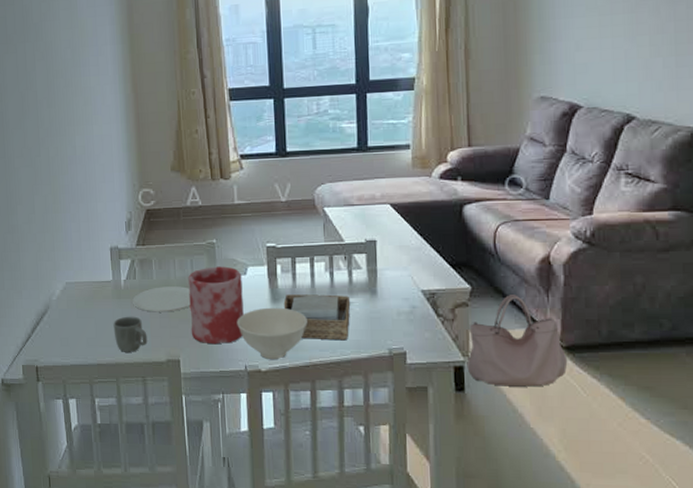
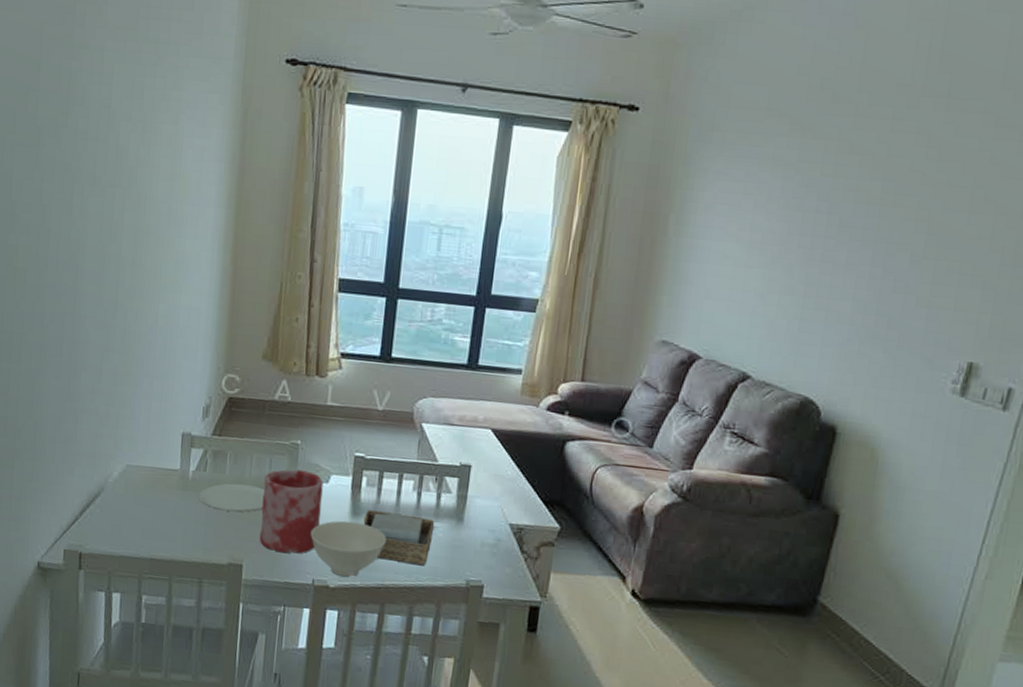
mug: present [113,316,148,352] -> none [173,510,210,550]
handbag: present [467,295,568,387] -> none [542,540,643,636]

